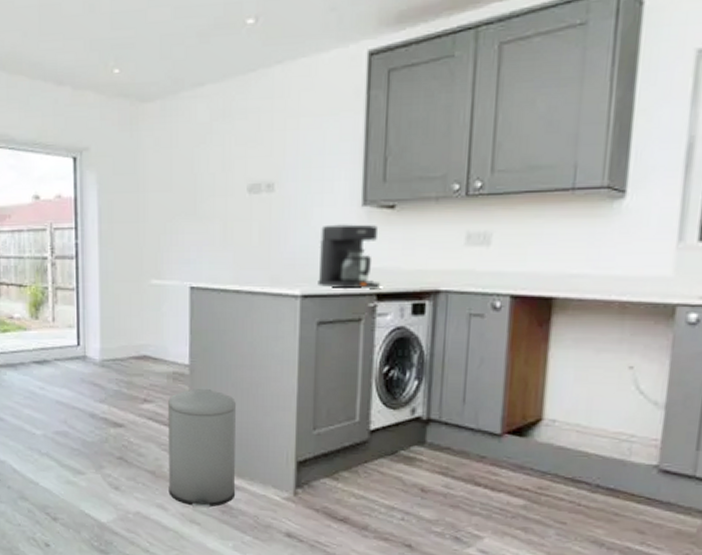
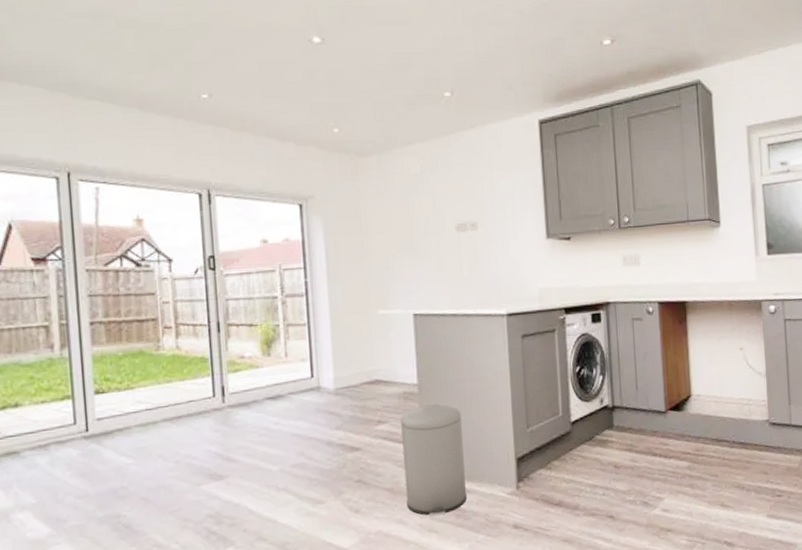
coffee maker: present [318,224,380,290] -> none [517,253,566,307]

